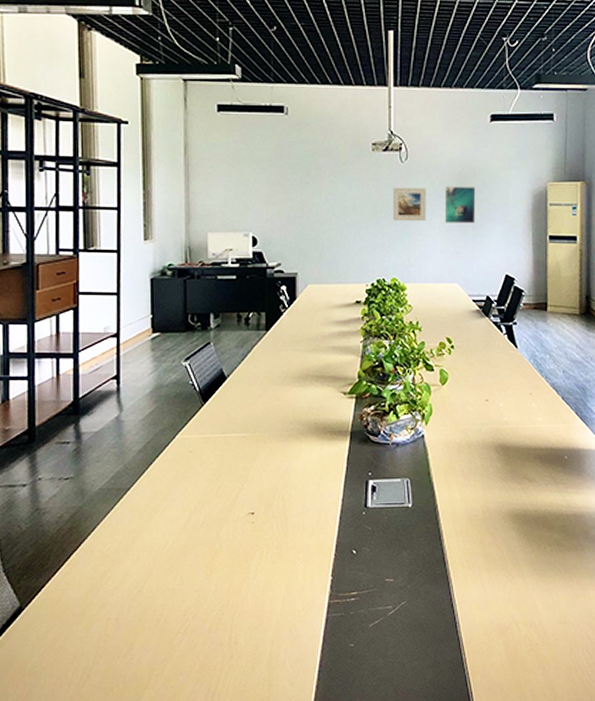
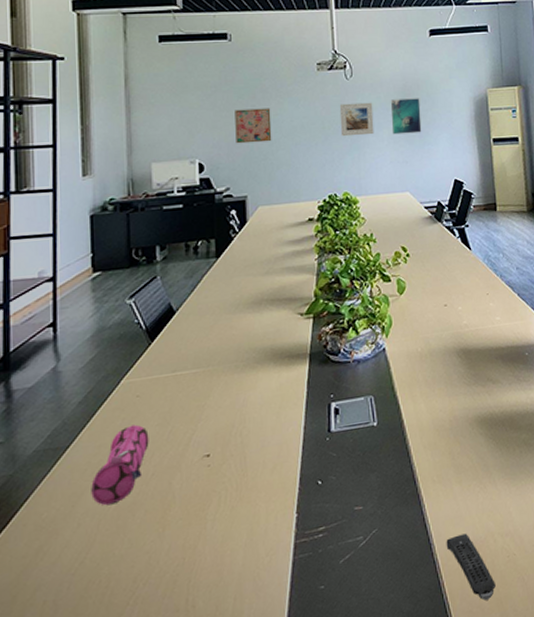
pencil case: none [149,477,200,545] -> present [91,424,149,506]
wall art: none [288,186,324,221] -> present [235,108,272,144]
remote control: none [471,618,516,681] -> present [446,533,496,601]

